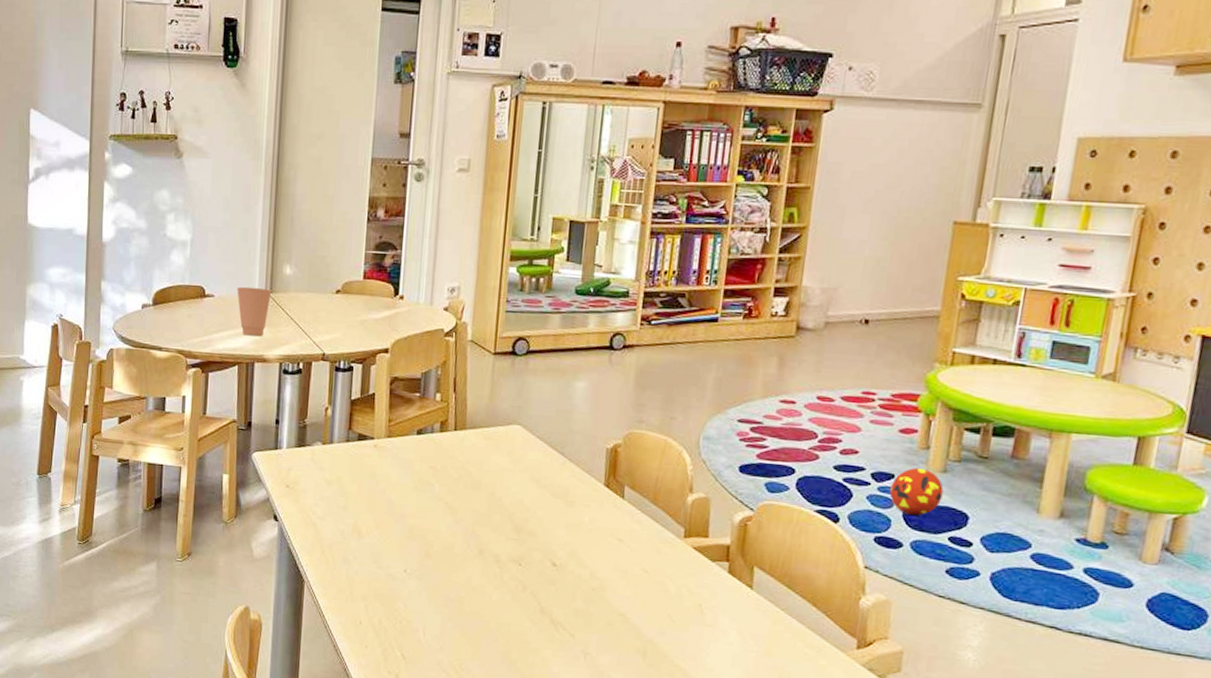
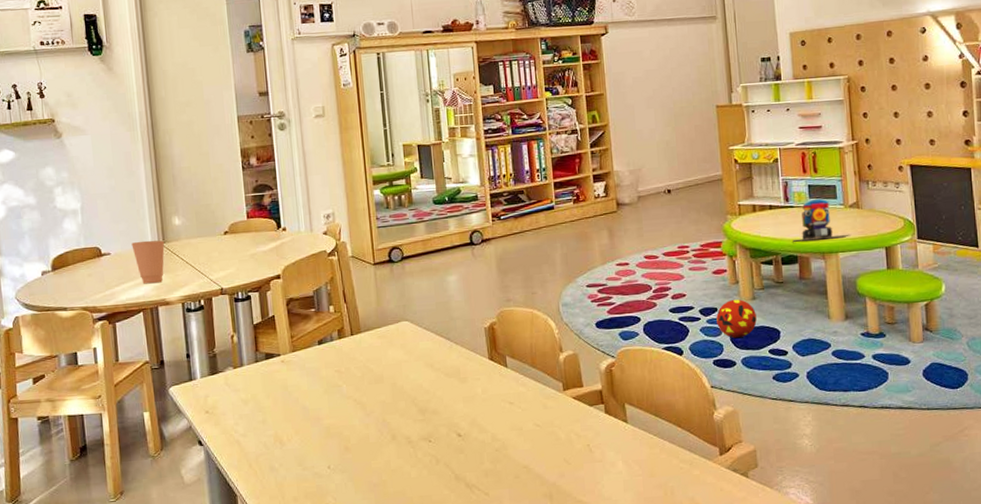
toy train: none [1013,361,1095,416] -> present [792,199,851,243]

